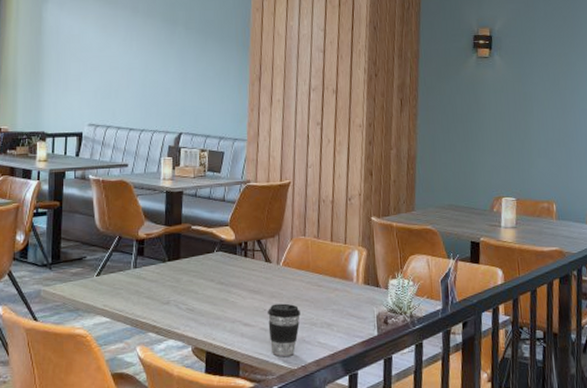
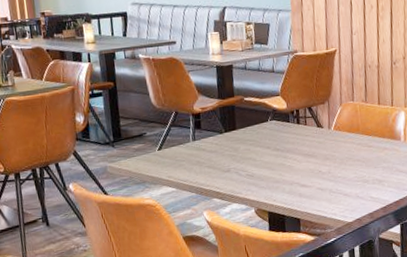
coffee cup: present [268,303,300,356] -> none [322,164,353,212]

